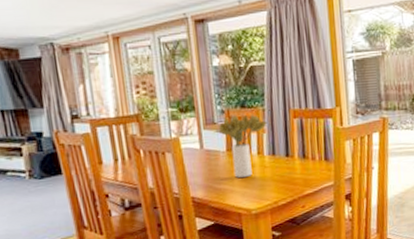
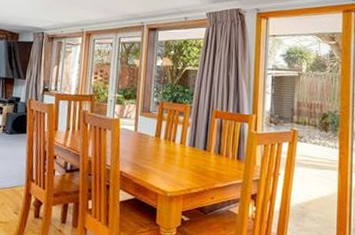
flower bouquet: present [214,114,269,178] -> none [148,108,193,162]

